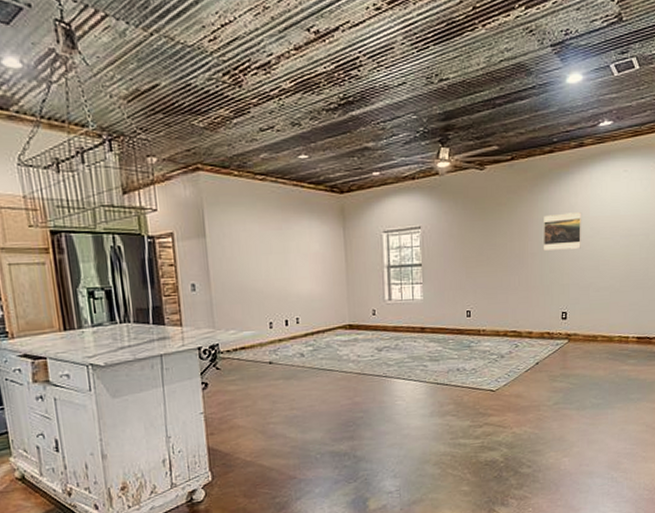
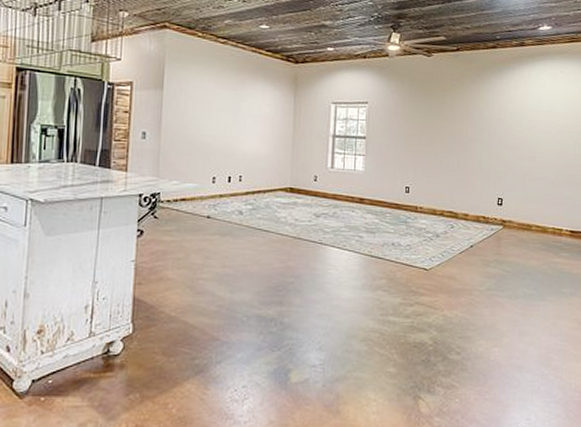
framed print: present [543,212,582,250] -> none [482,104,521,139]

